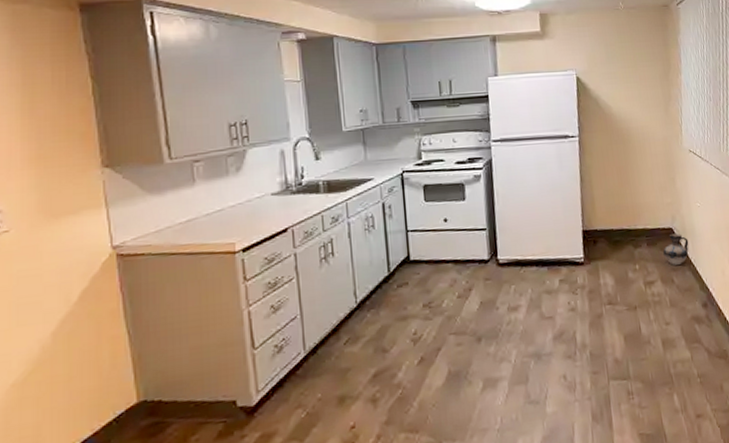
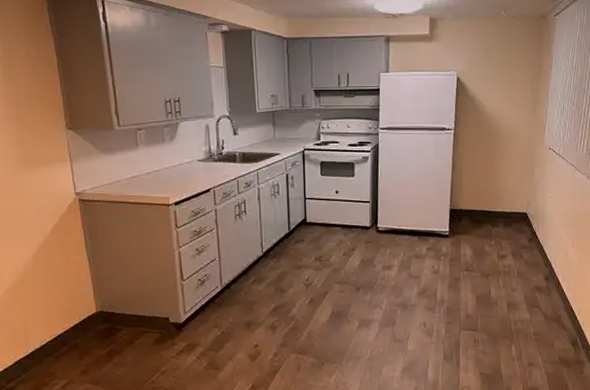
ceramic jug: present [663,233,689,266] -> none [517,217,539,245]

